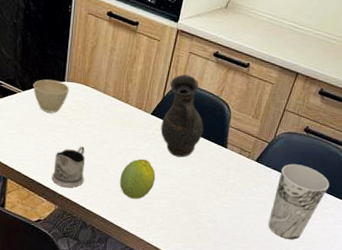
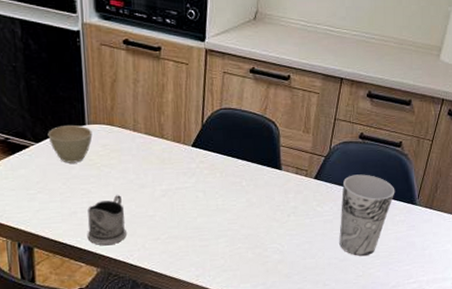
fruit: present [119,158,156,199] -> none [168,197,209,244]
jug: present [160,74,204,158] -> none [205,97,253,189]

